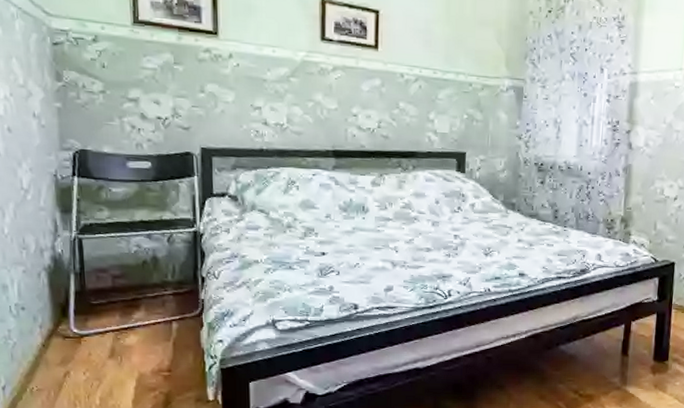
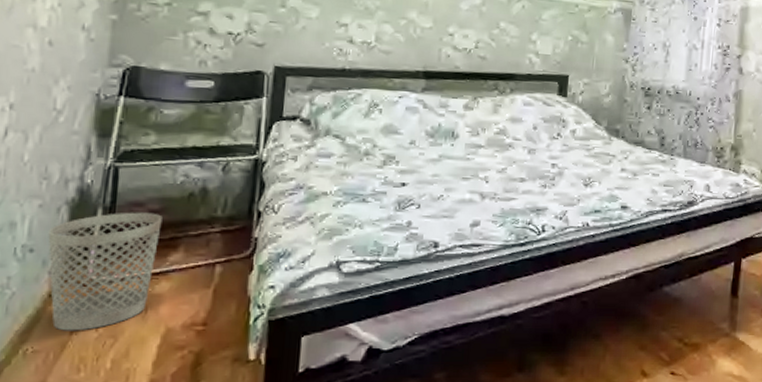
wastebasket: none [34,277,124,374] -> present [48,212,163,331]

